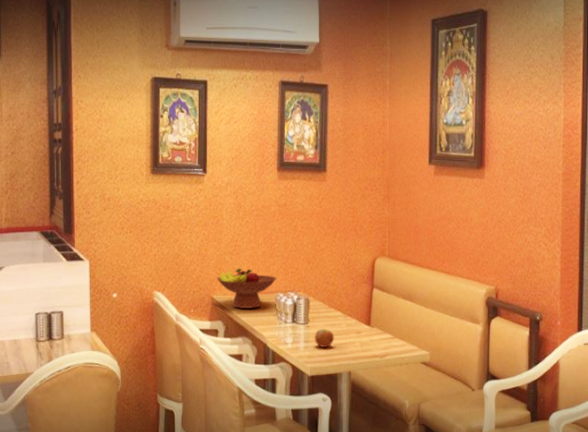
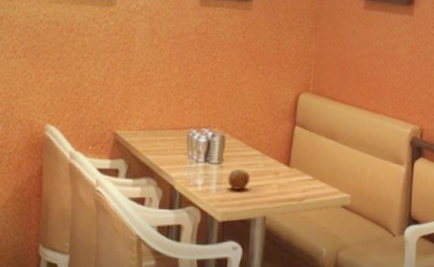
fruit bowl: present [217,269,277,309] -> none [122,101,191,146]

